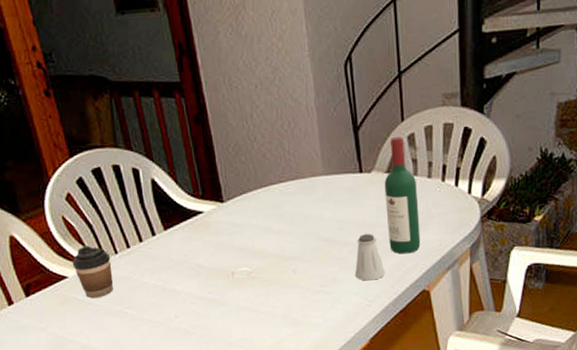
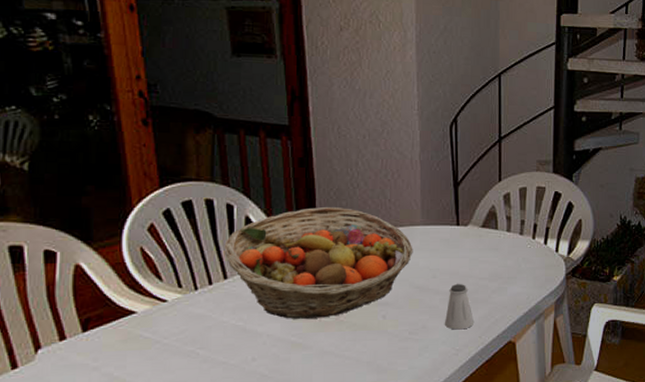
coffee cup: present [72,245,113,298] -> none [144,280,189,336]
fruit basket: none [135,163,317,277] -> present [224,206,413,319]
wine bottle: present [384,136,421,254] -> none [479,194,510,305]

